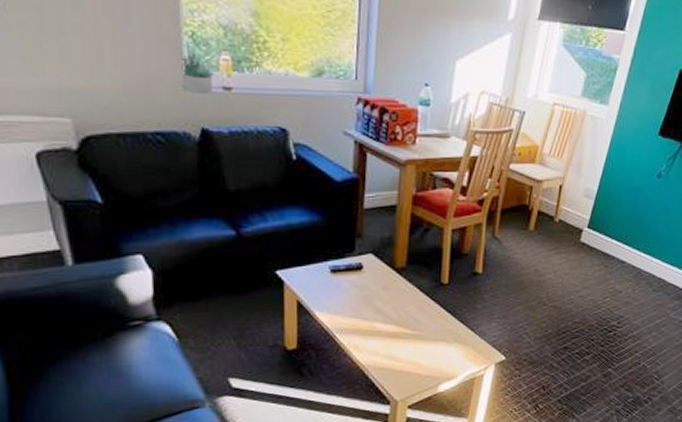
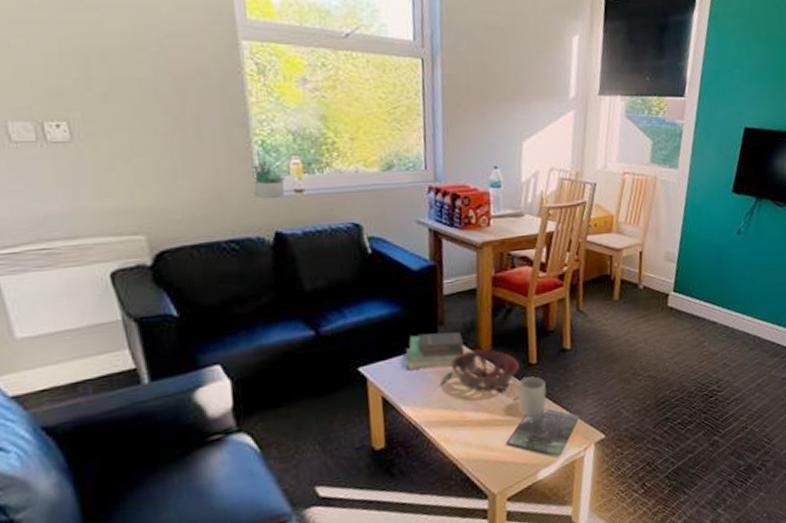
books: none [322,244,379,279] -> present [405,332,464,370]
decorative bowl: none [365,265,432,307] -> present [450,349,521,393]
magazine: none [412,327,484,373] -> present [506,408,580,457]
mug: none [426,296,454,335] -> present [517,376,547,418]

